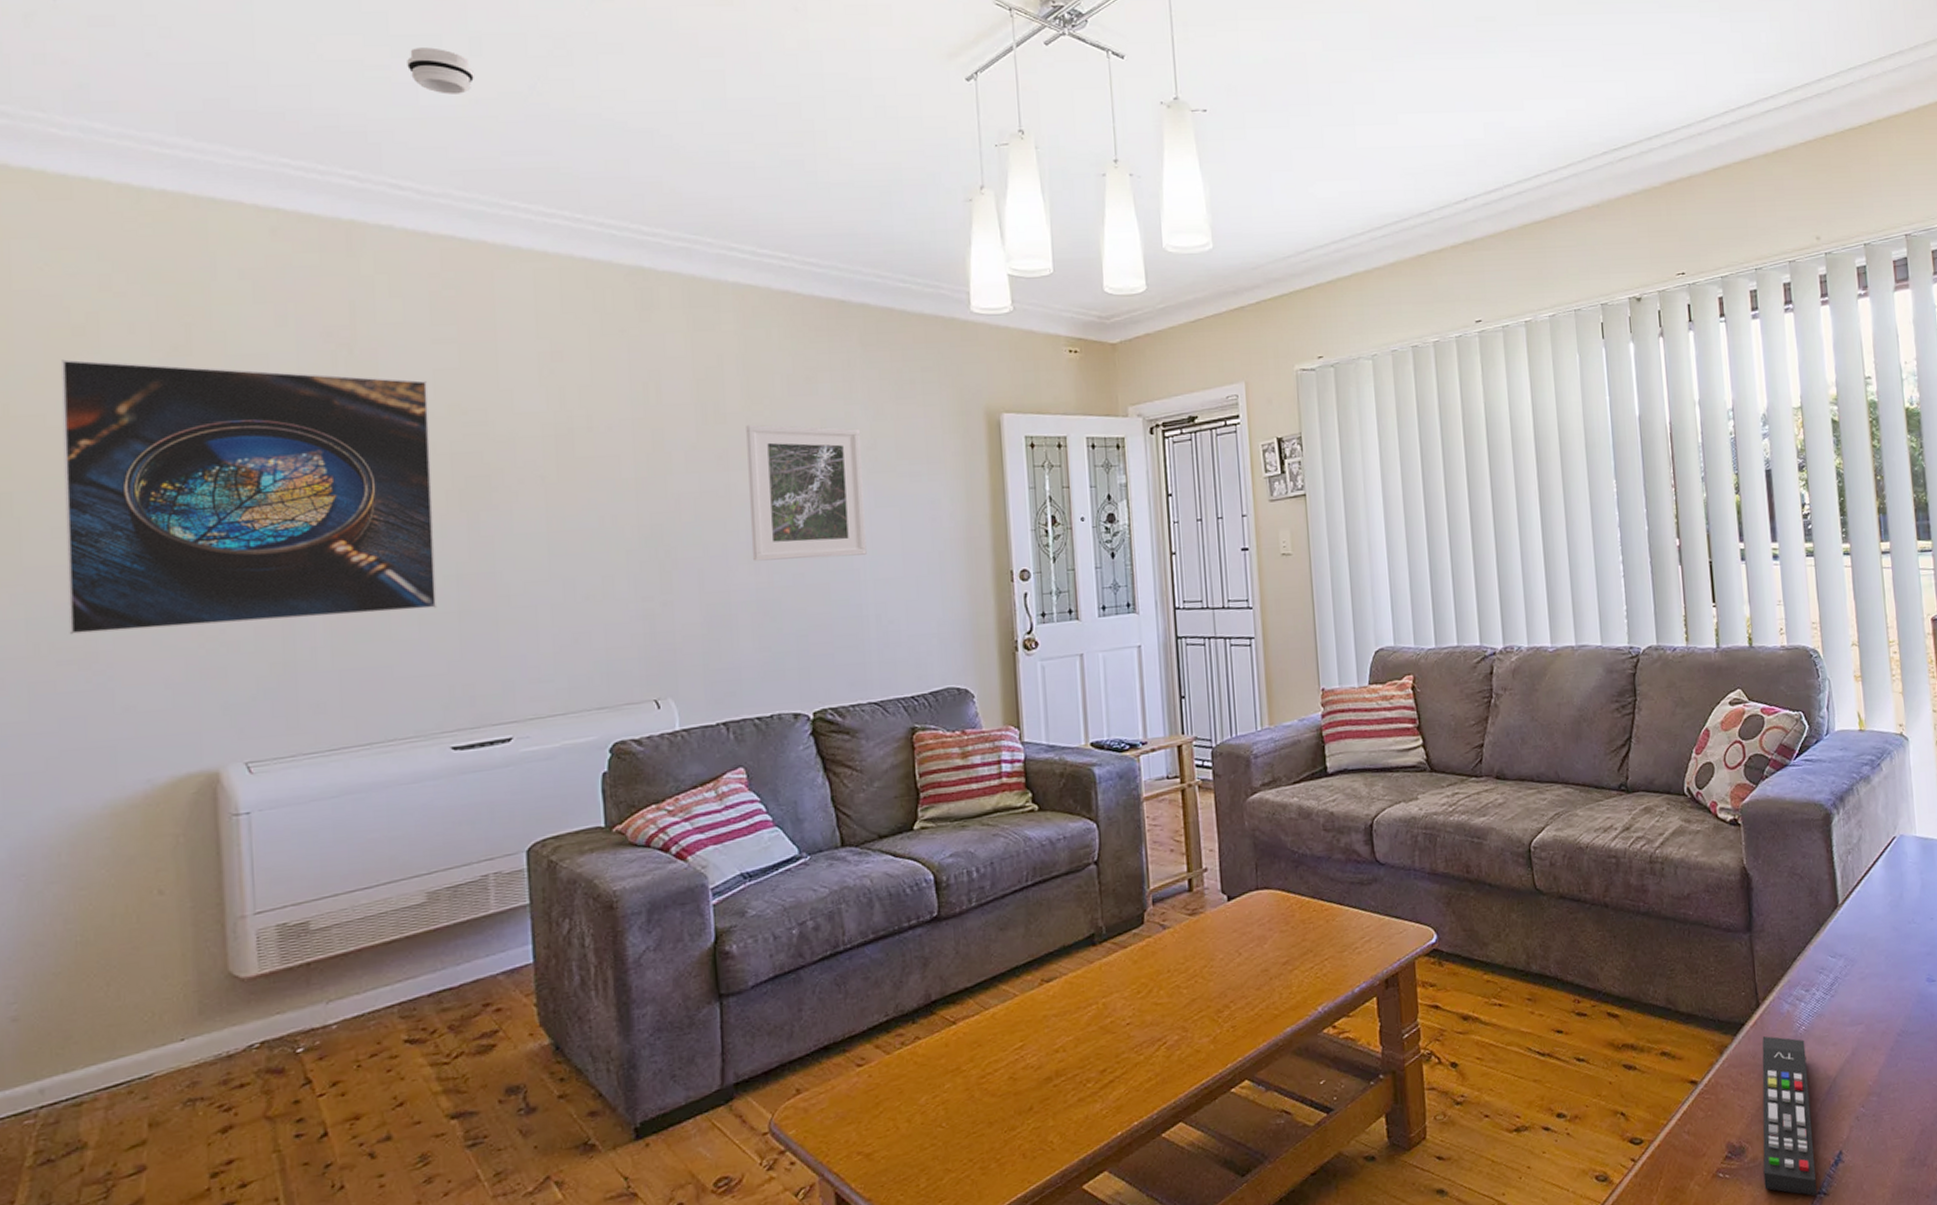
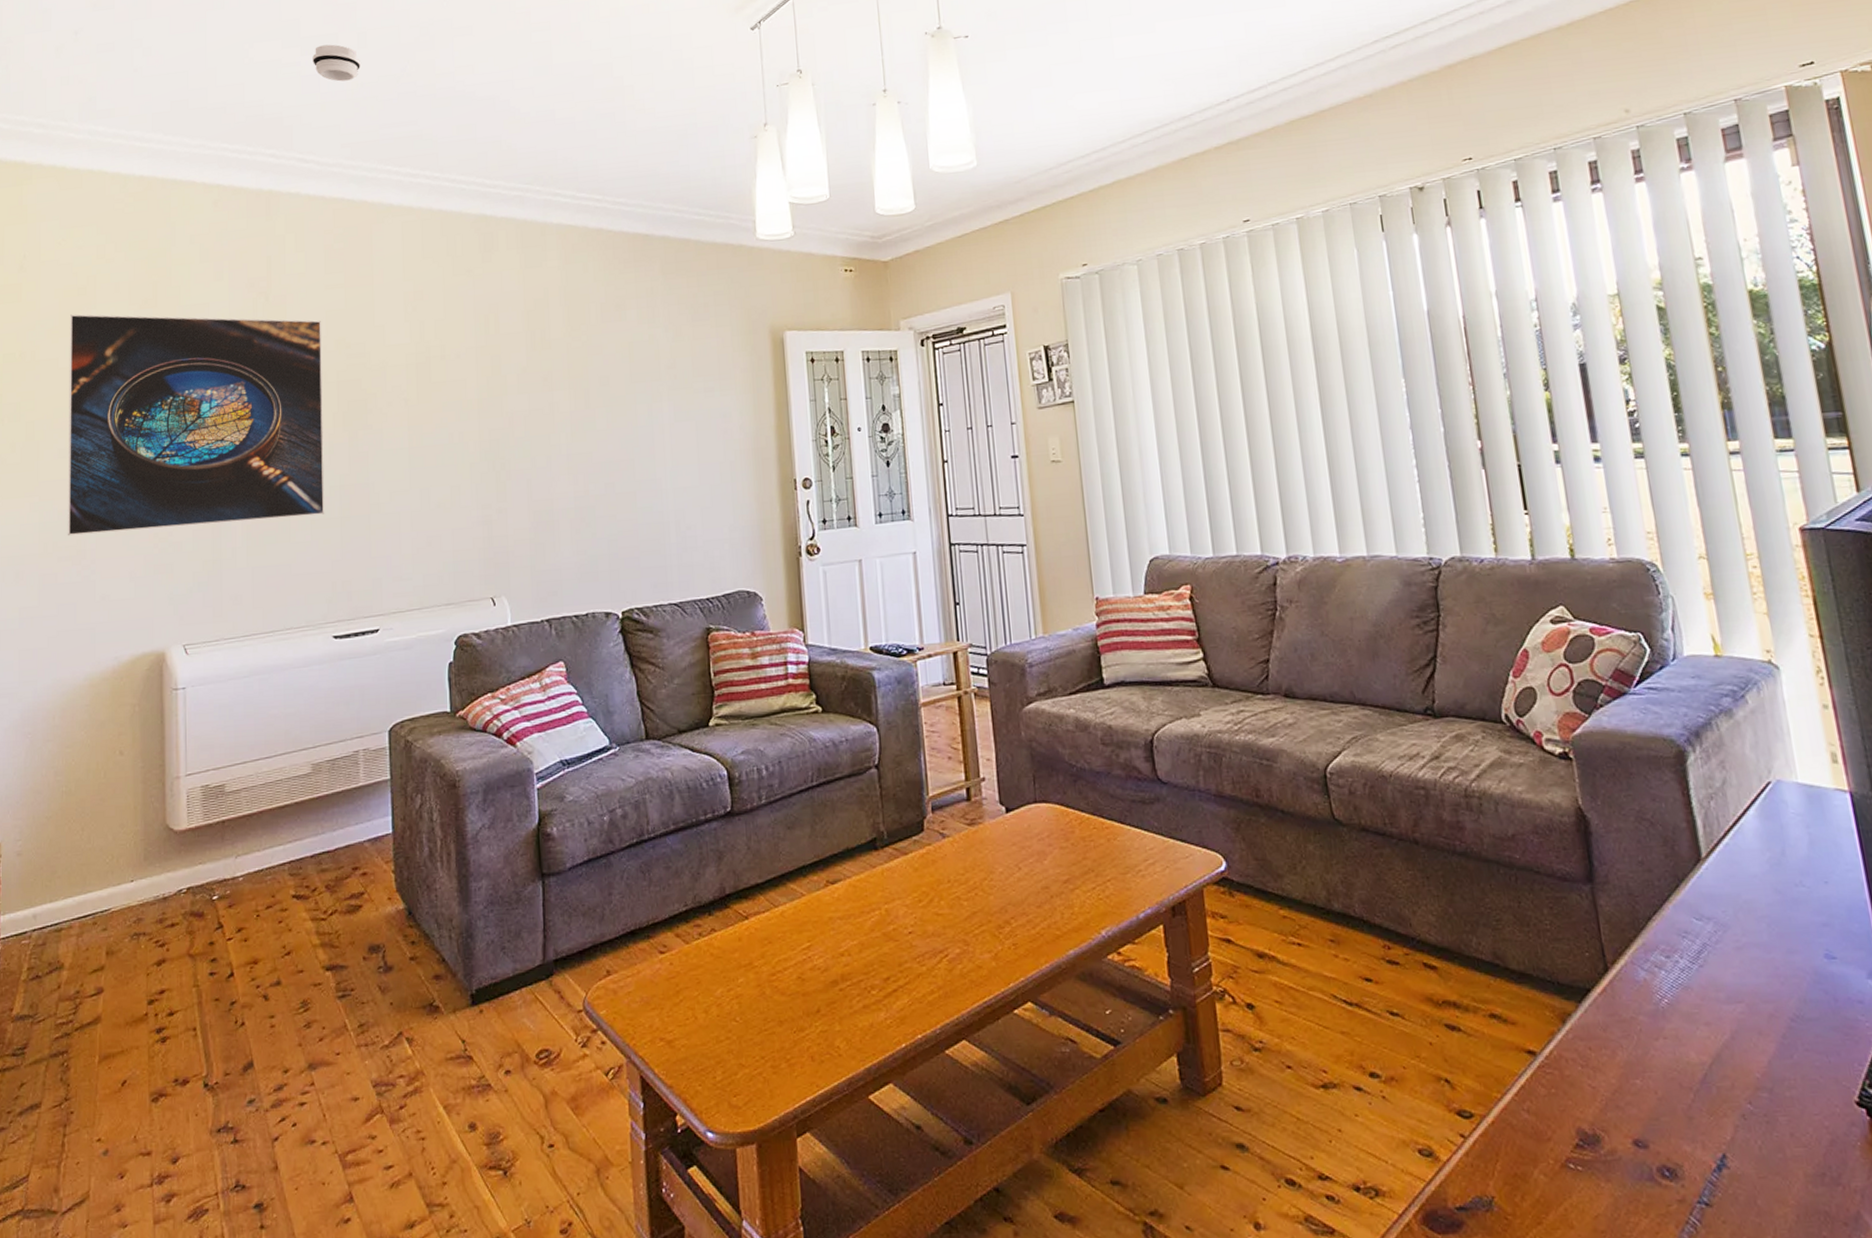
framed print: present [746,424,867,561] -> none [567,348,668,472]
remote control: present [1762,1036,1817,1196] -> none [1614,1007,1696,1206]

